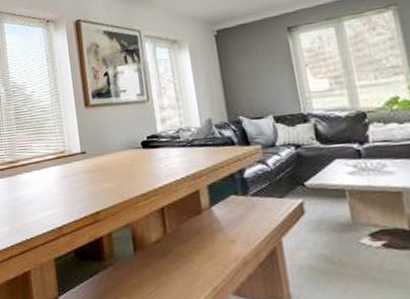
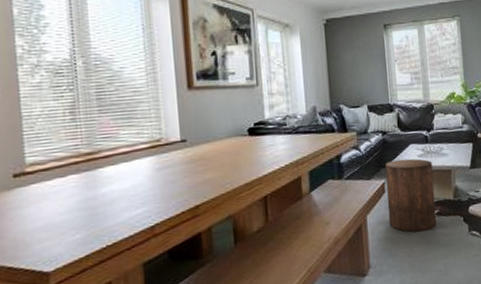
stool: none [302,176,386,264] -> present [385,158,437,232]

